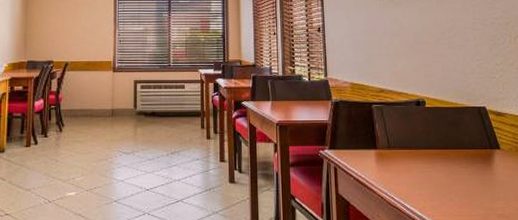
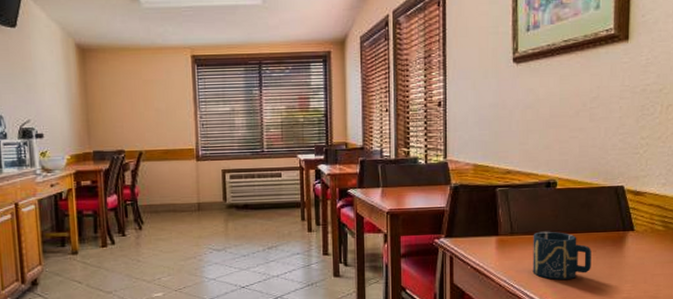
cup: none [408,146,465,195] -> present [533,231,592,281]

